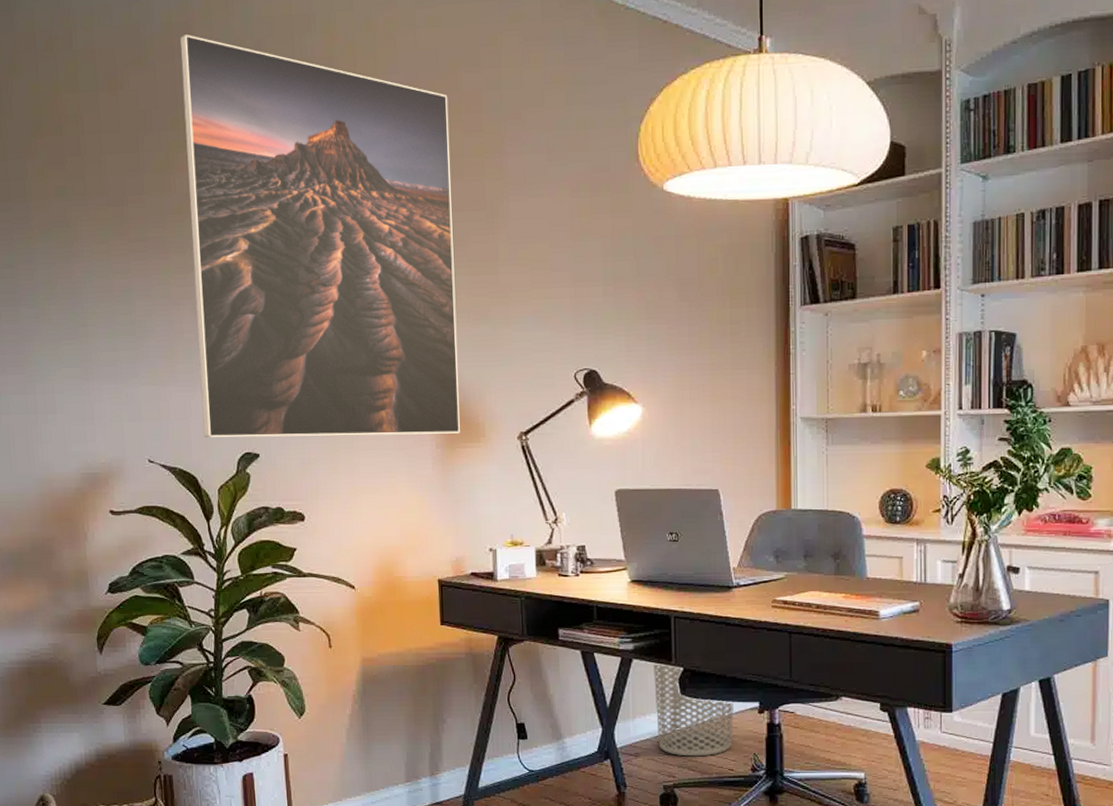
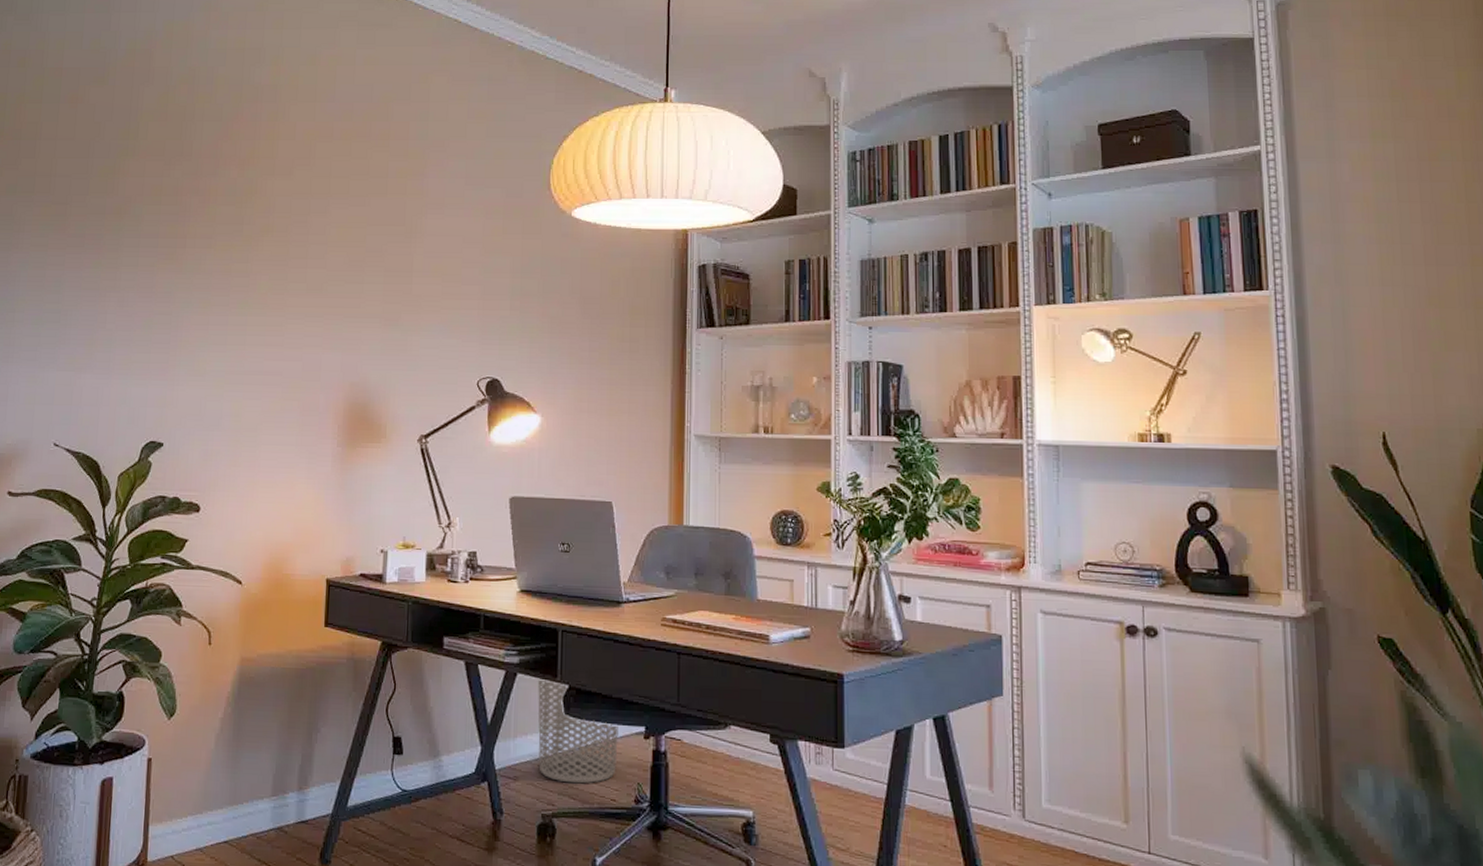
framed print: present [179,35,460,438] -> none [112,60,379,433]

